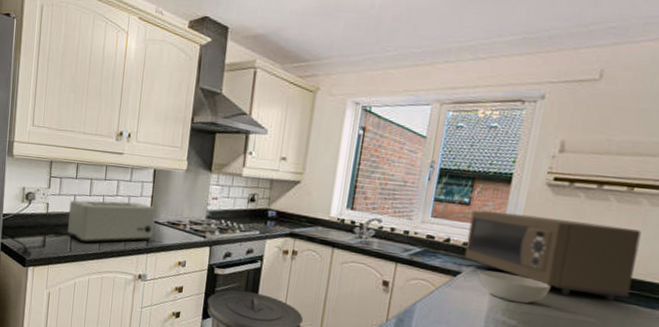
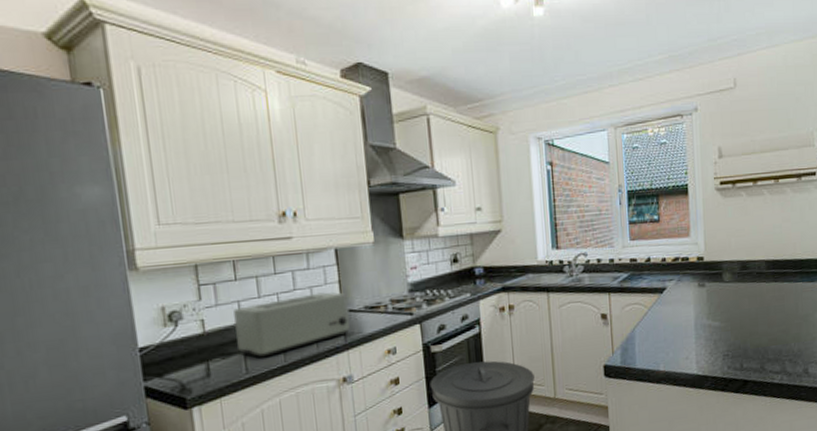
microwave: present [464,210,642,301] -> none [662,216,795,287]
bowl: present [477,270,552,304] -> none [679,278,739,305]

